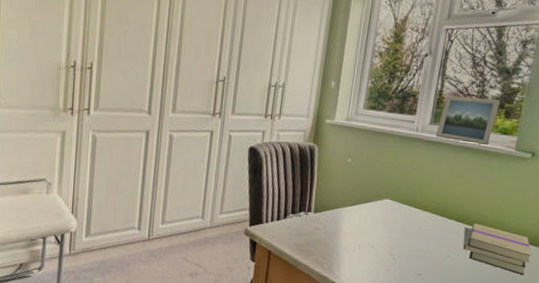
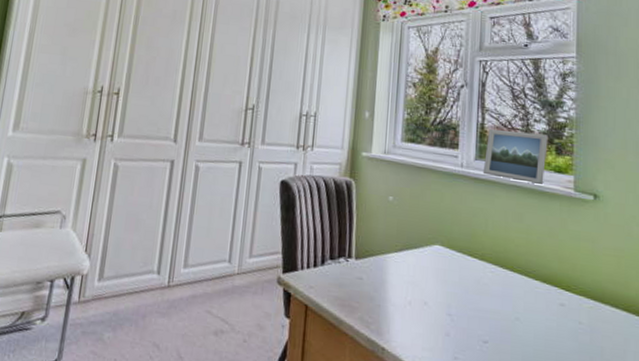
books: present [463,223,532,276] -> none [531,277,617,347]

